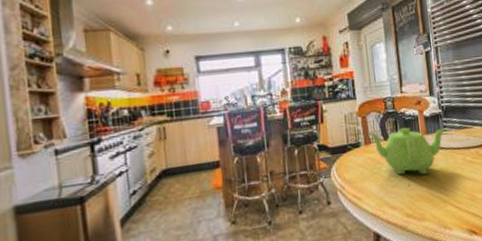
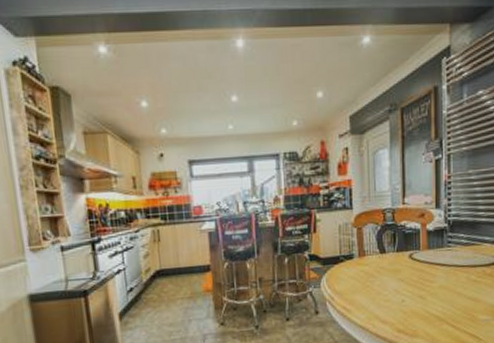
teapot: present [367,127,447,176] -> none [362,241,452,291]

